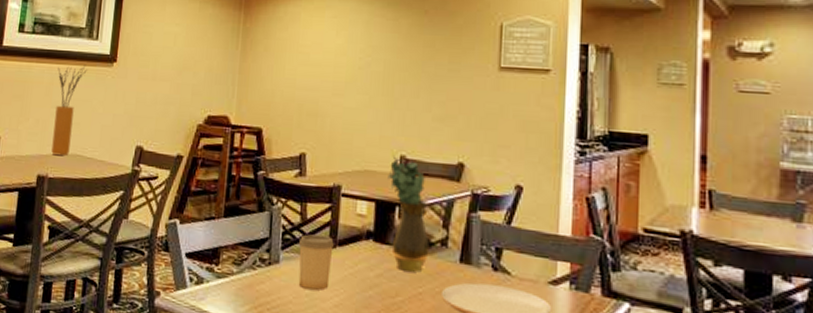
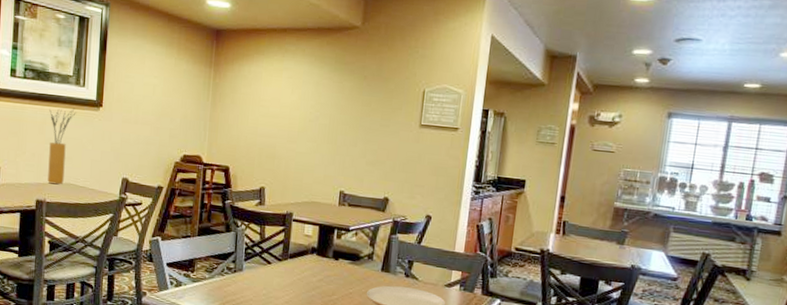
cup: present [298,234,334,290] -> none [257,249,286,291]
vase: present [387,154,430,272] -> none [329,190,360,278]

